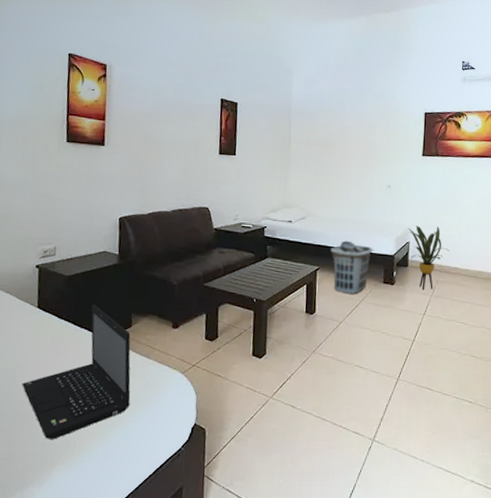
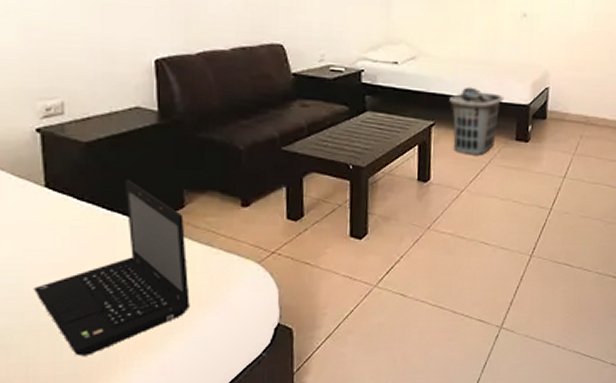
house plant: present [408,225,450,290] -> none [547,66,598,148]

